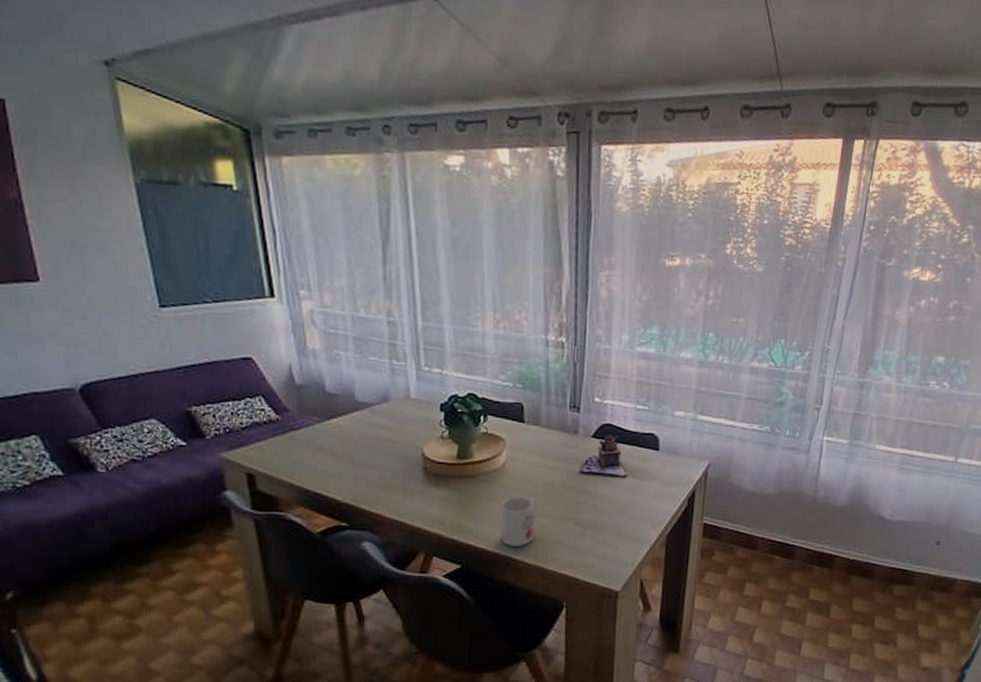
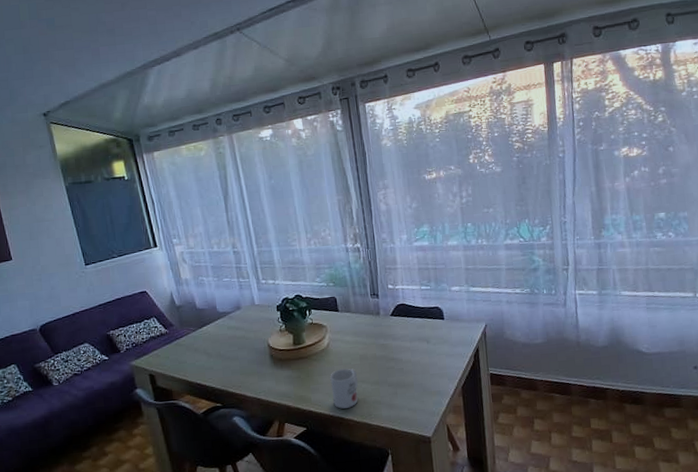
teapot: present [579,434,627,477] -> none [385,311,423,345]

